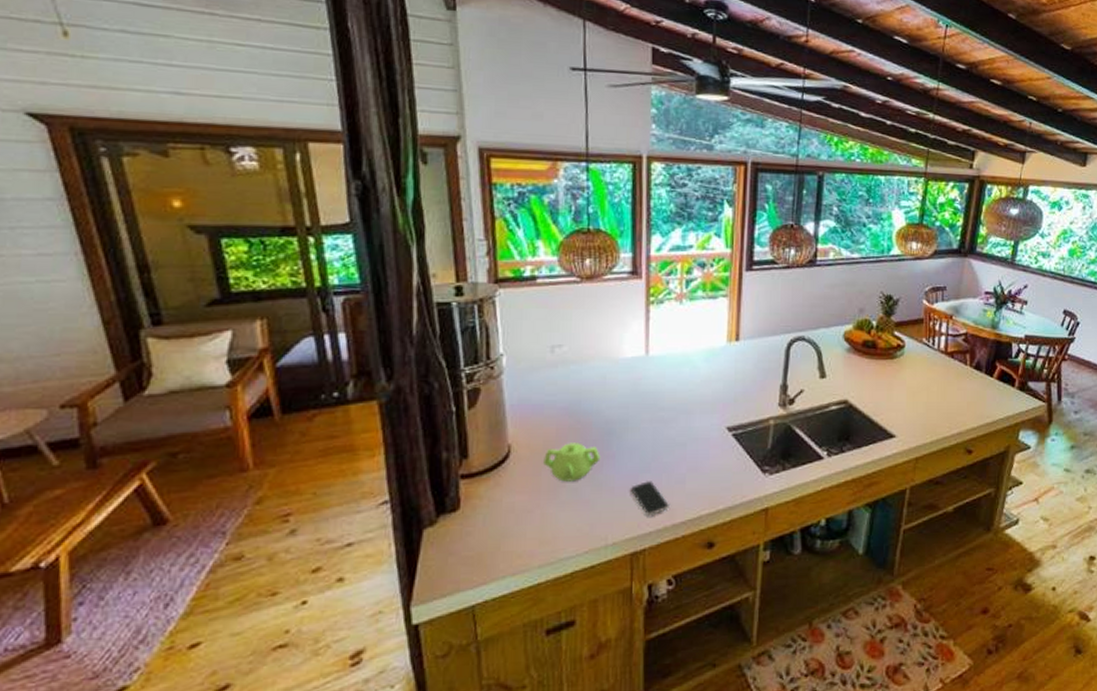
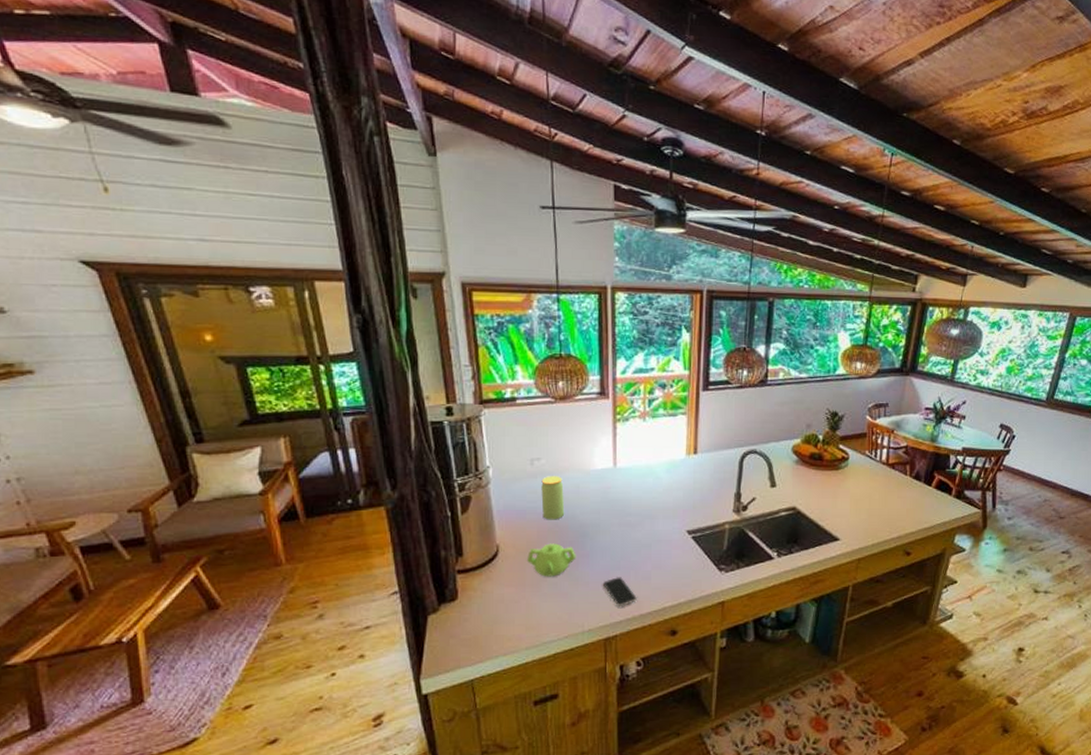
jar: none [562,365,589,416] -> present [541,476,565,520]

